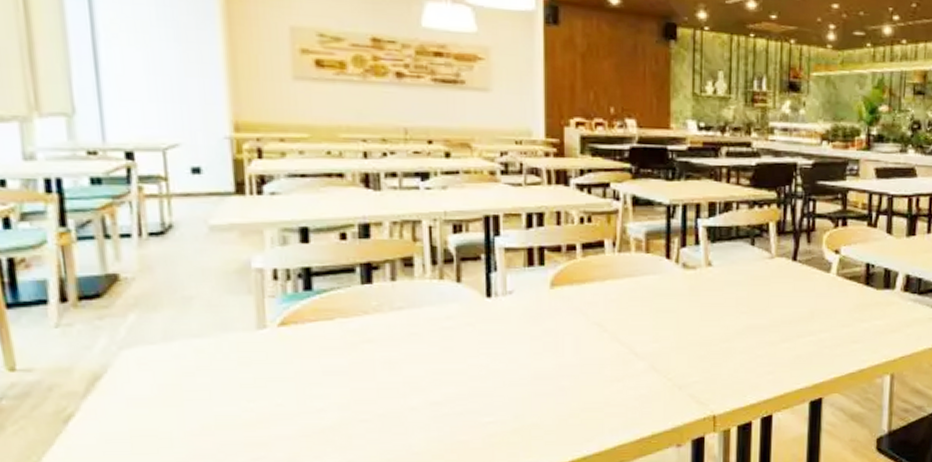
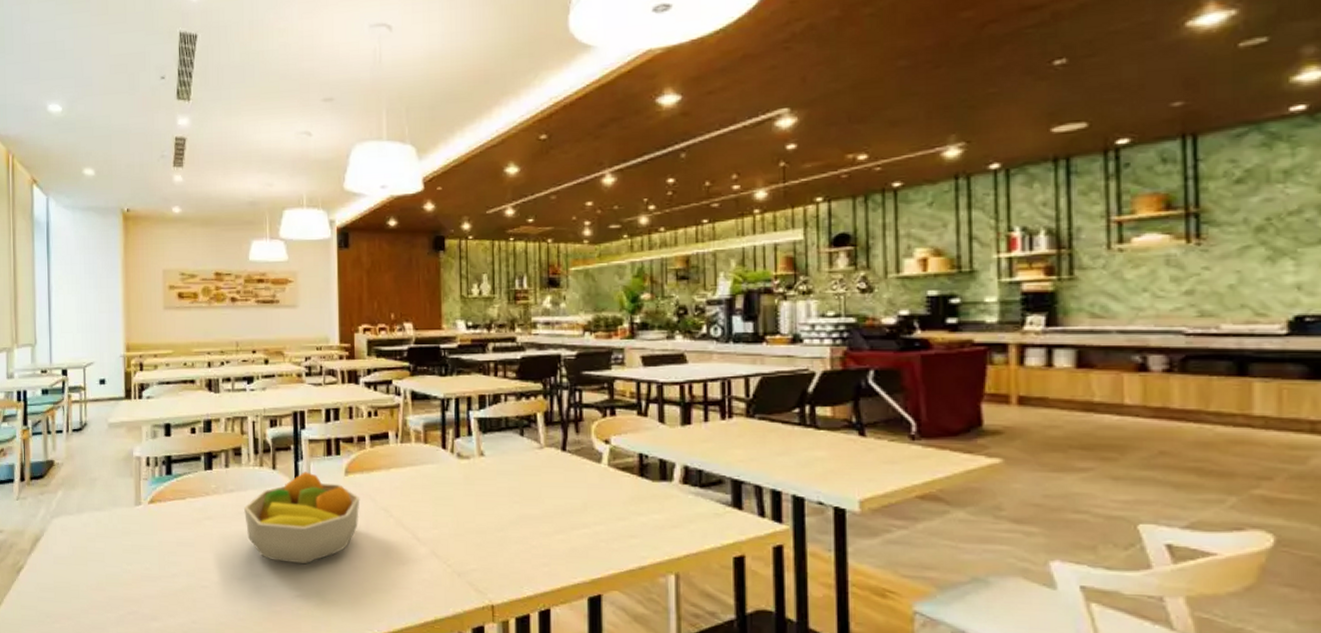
fruit bowl: none [418,285,569,388] -> present [244,472,360,565]

